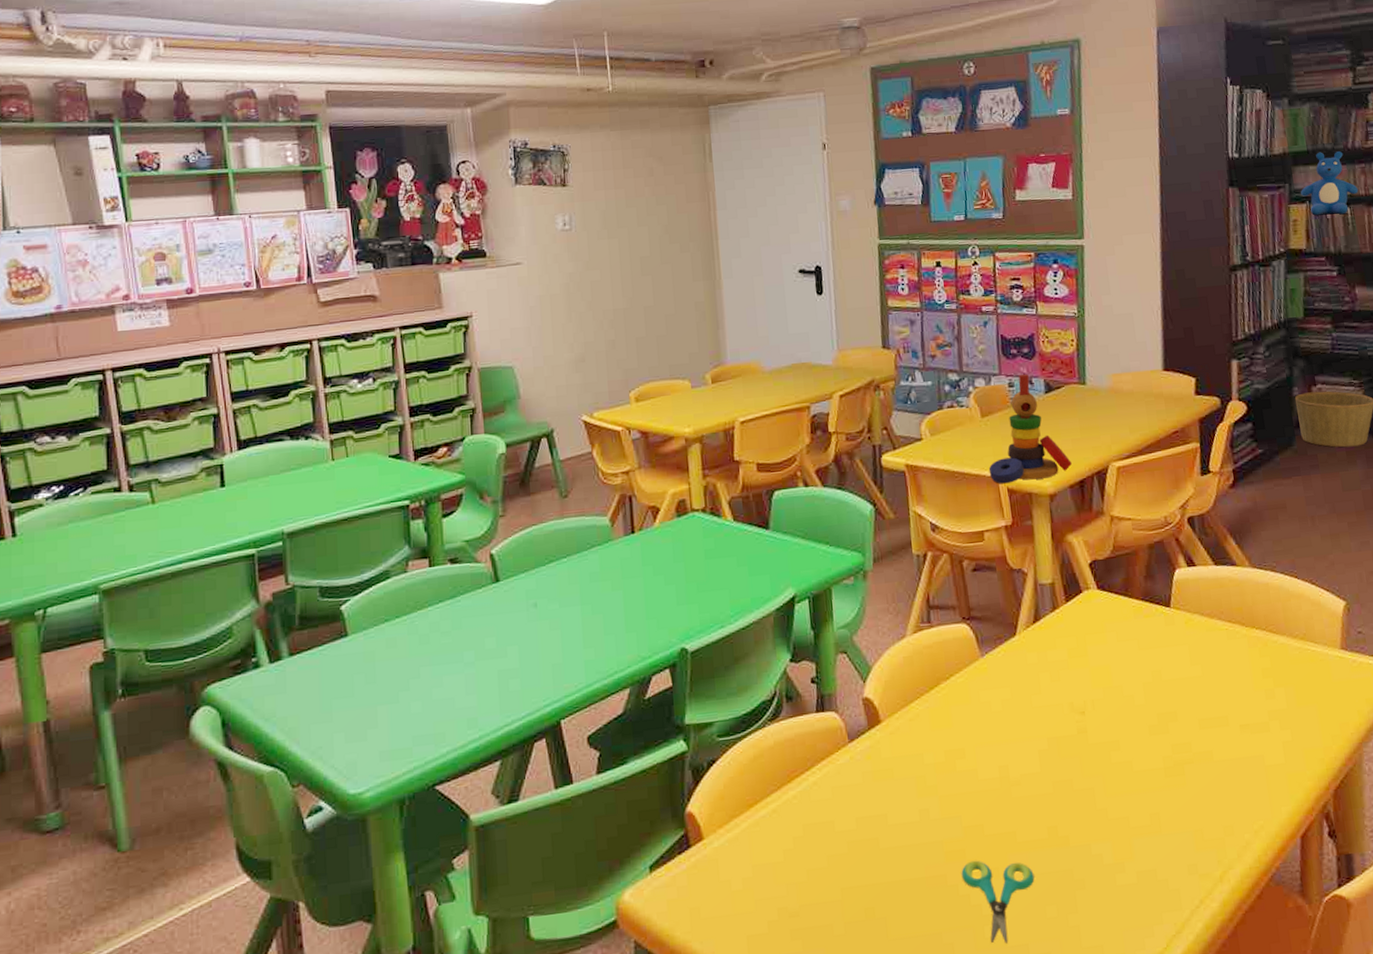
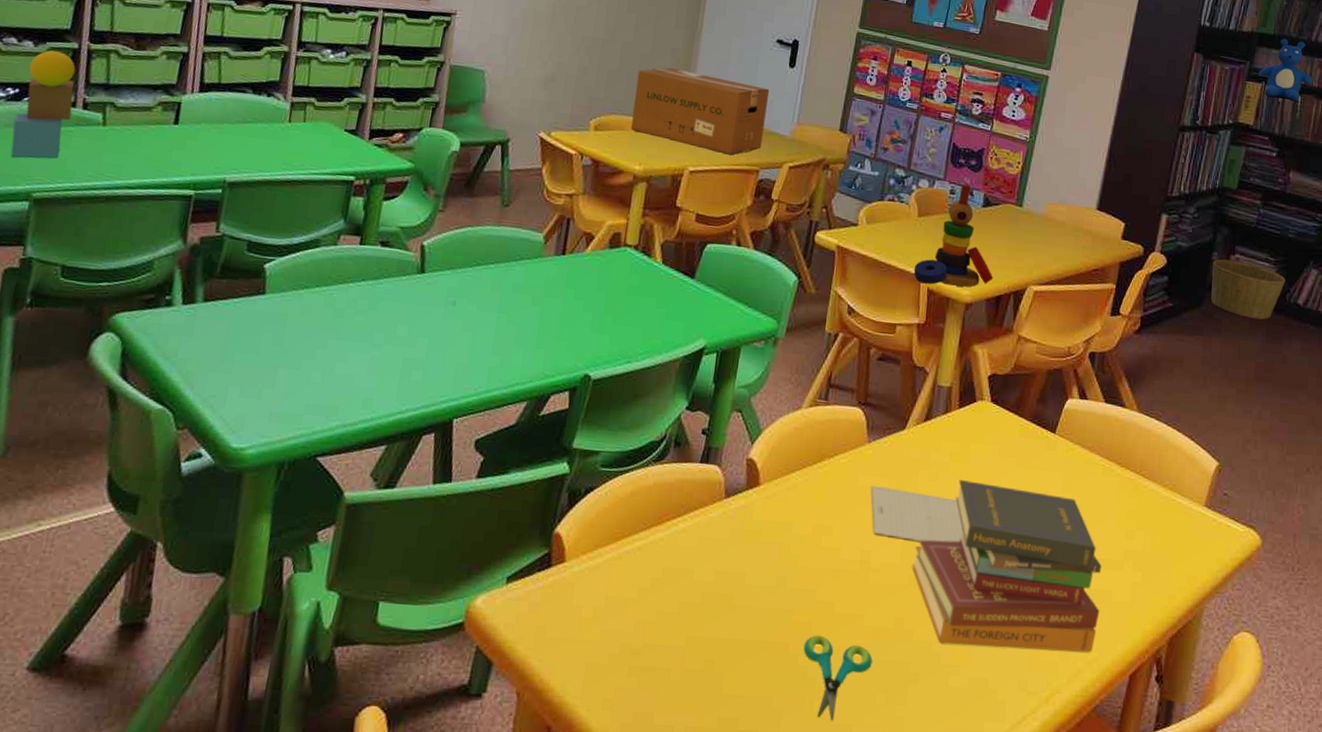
toy blocks: none [66,440,119,555] -> present [10,50,76,159]
box: none [666,321,807,397] -> present [631,67,770,155]
paper: none [994,695,1099,748] -> present [871,485,964,543]
books: none [1052,669,1257,844] -> present [912,480,1102,653]

